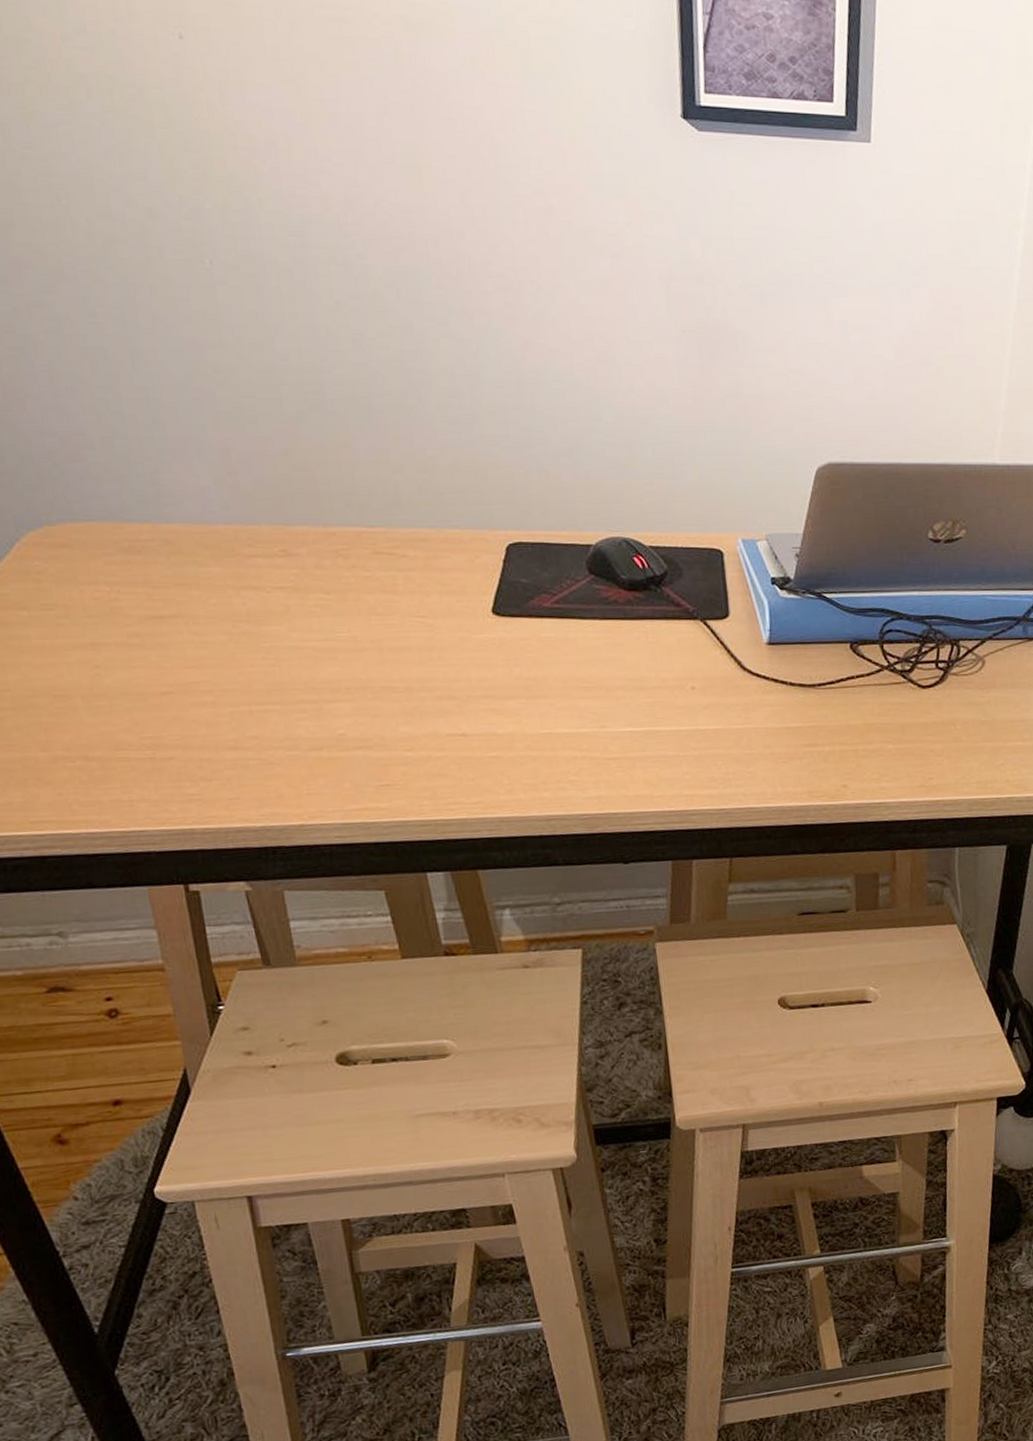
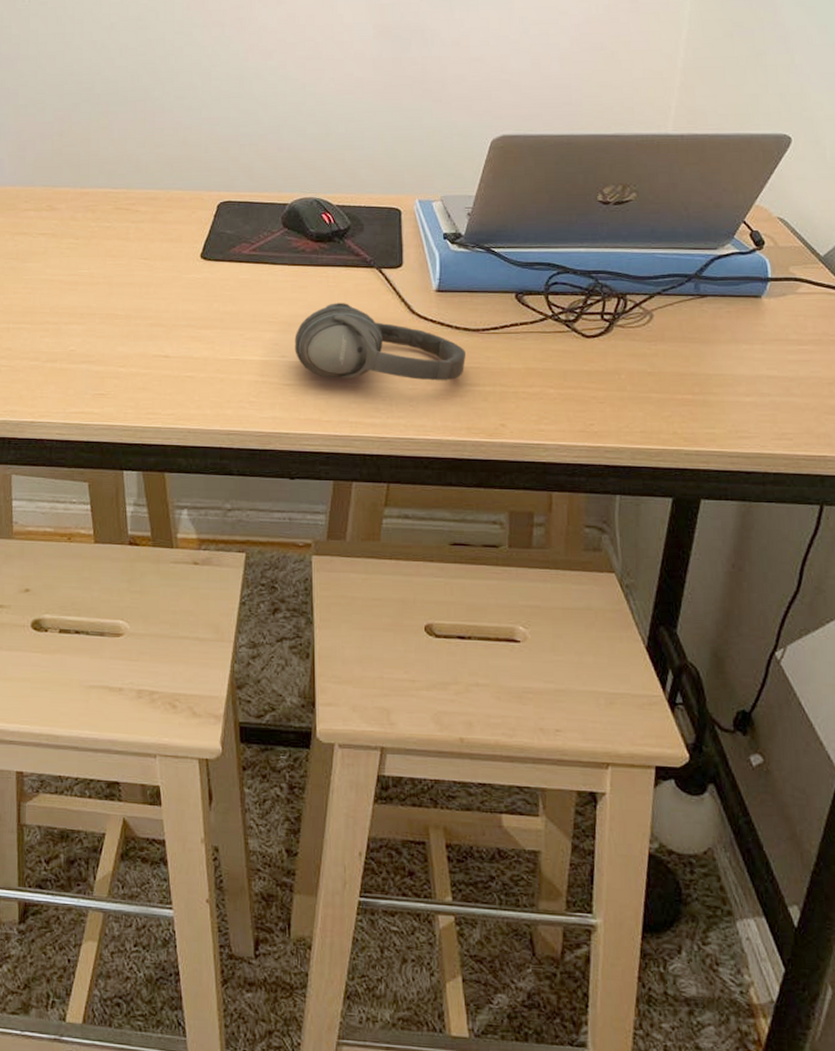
headphones: none [614,661,803,748] -> present [294,303,466,381]

